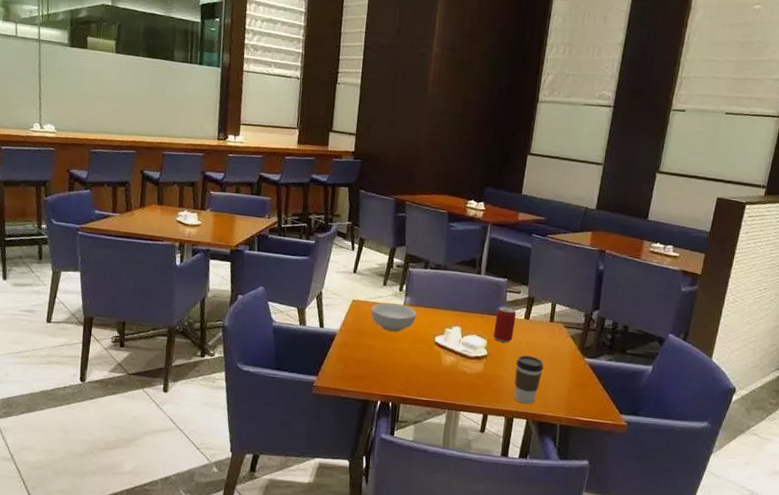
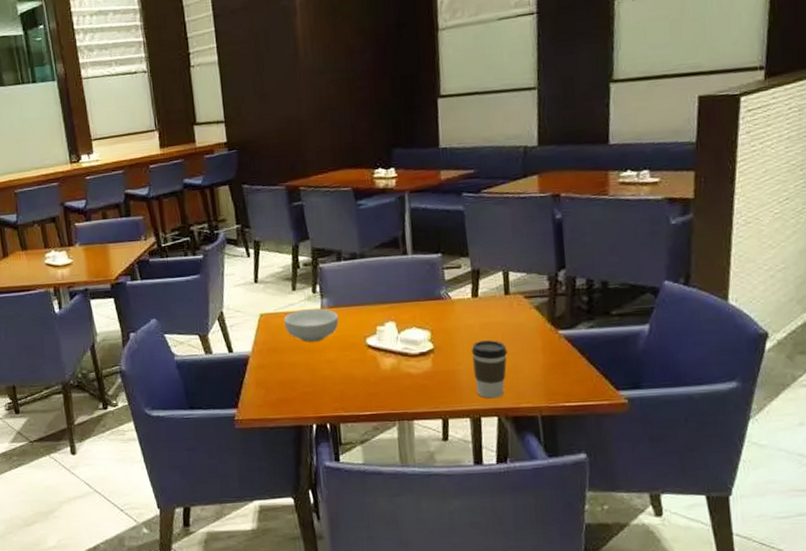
beer can: present [493,306,516,343] -> none [435,286,462,331]

